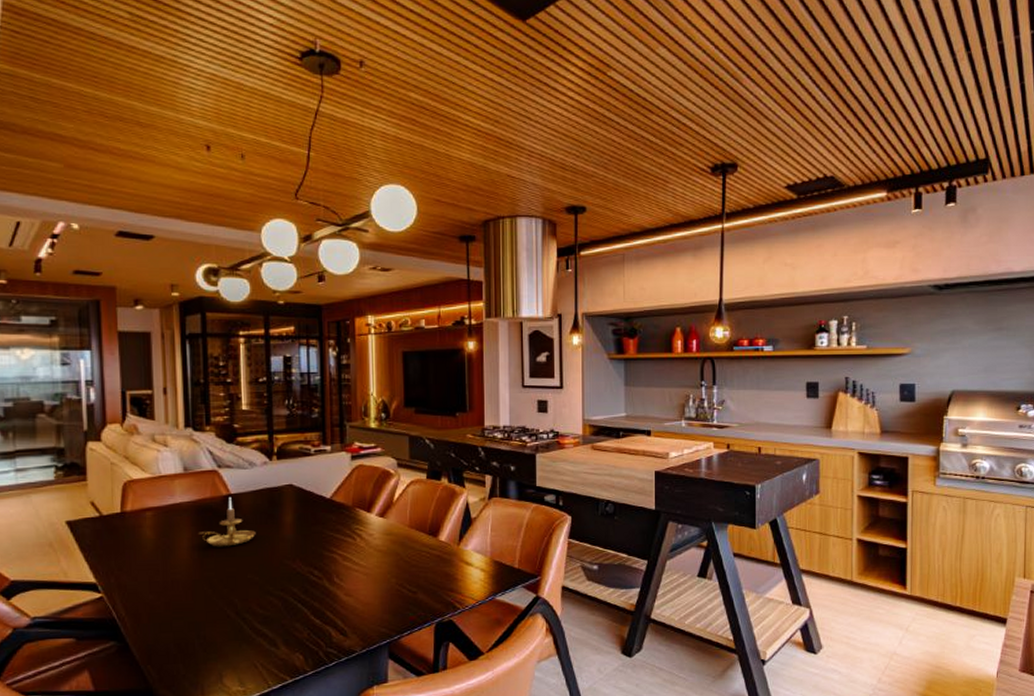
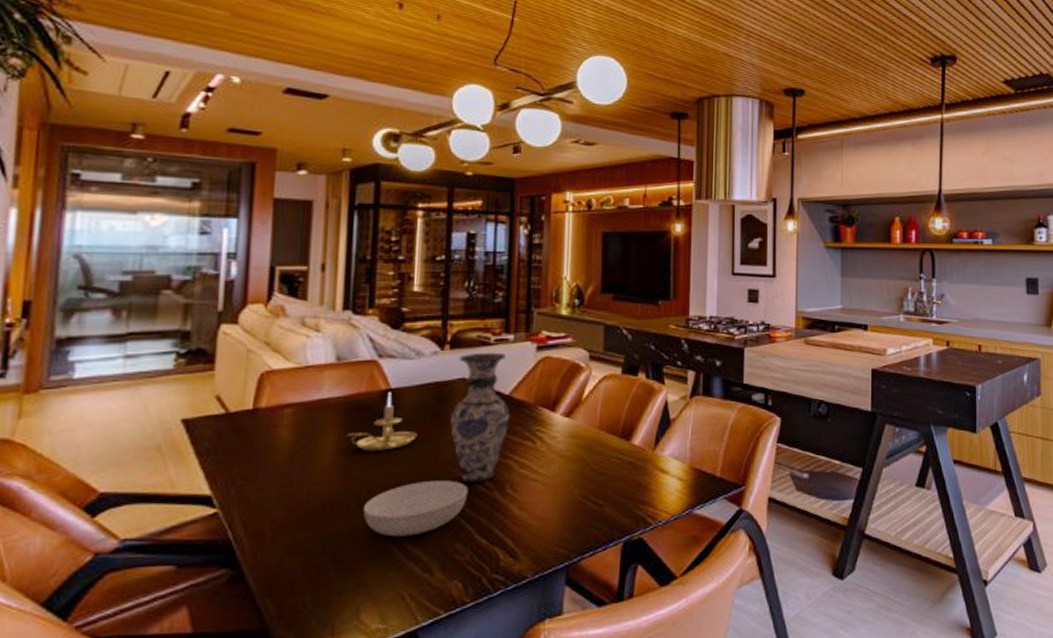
serving bowl: none [217,571,302,617] -> present [362,480,469,537]
vase: none [283,461,333,575] -> present [450,352,511,485]

